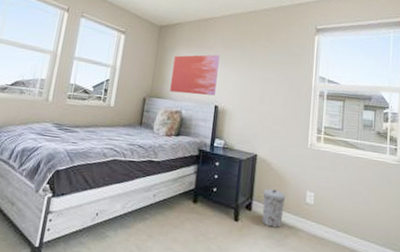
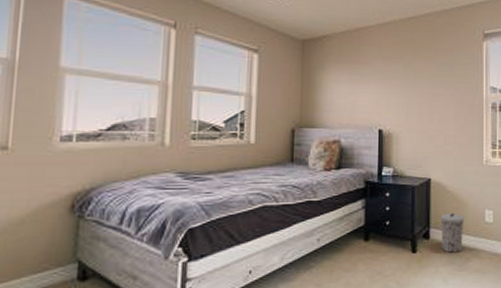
wall art: present [170,54,220,96] -> none [323,71,379,119]

